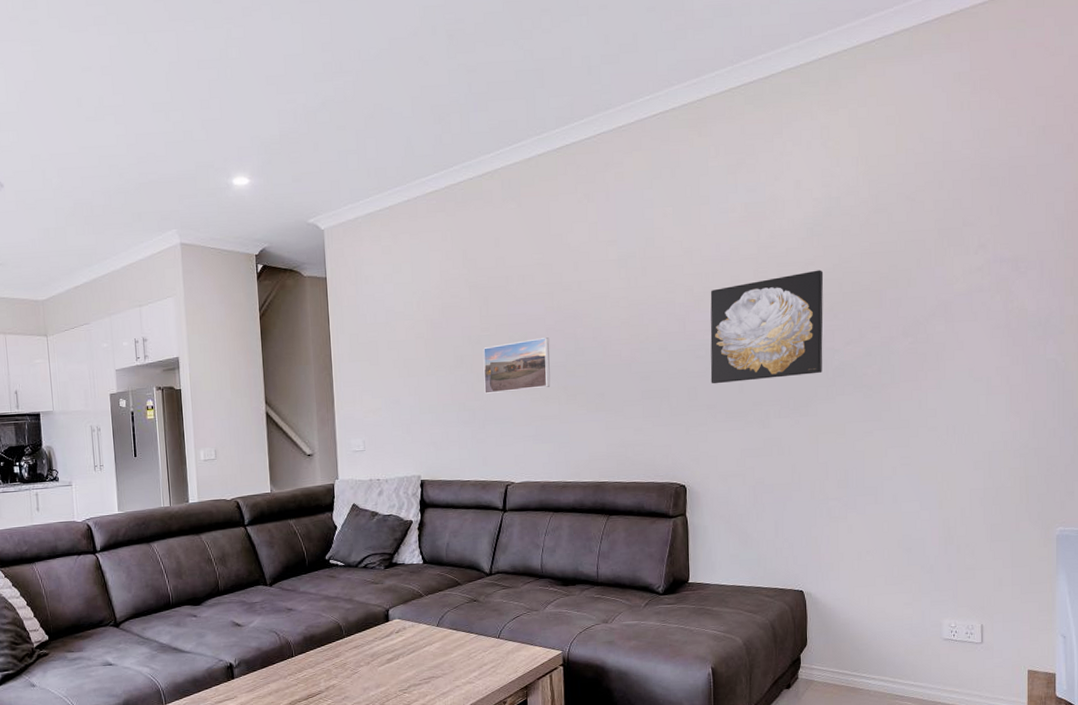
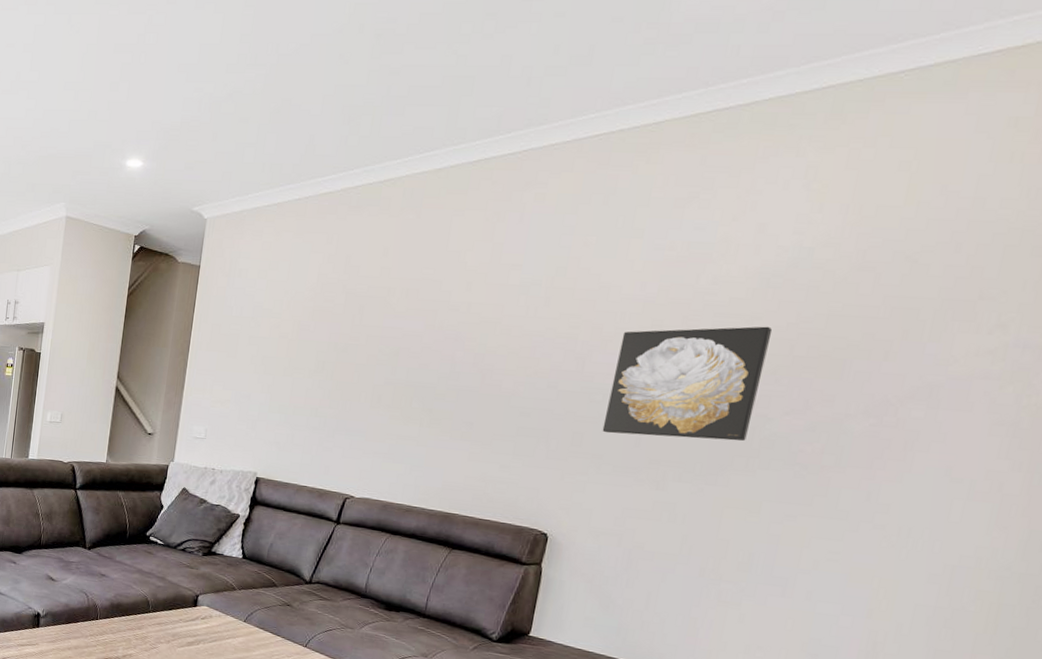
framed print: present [483,337,551,395] -> none [341,355,424,407]

